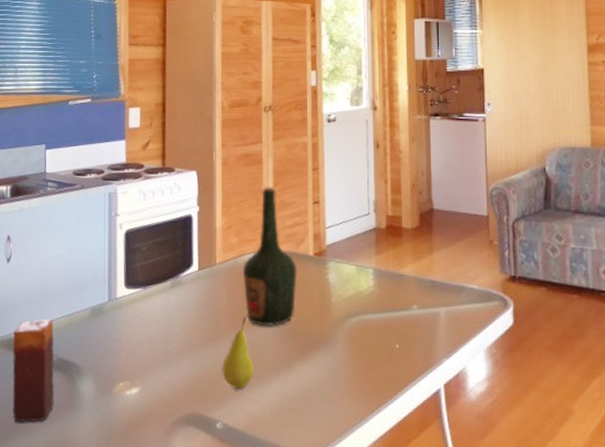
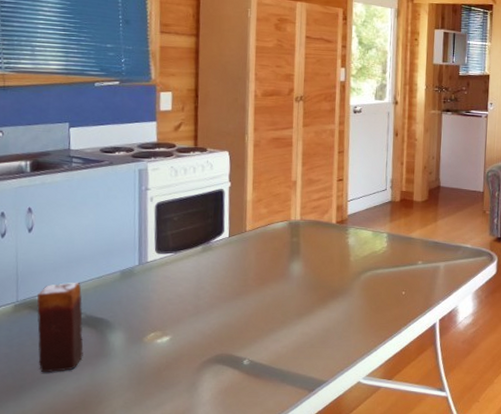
fruit: present [222,318,255,391] -> none [249,275,280,333]
bottle: present [242,186,297,327] -> none [271,165,321,282]

